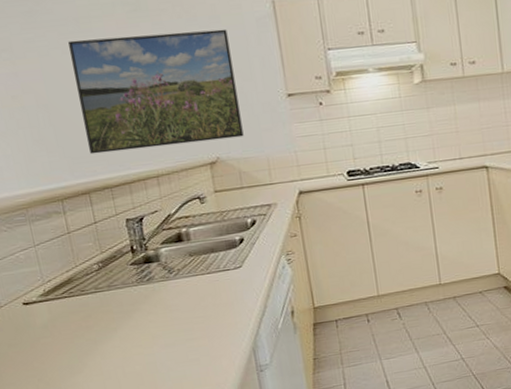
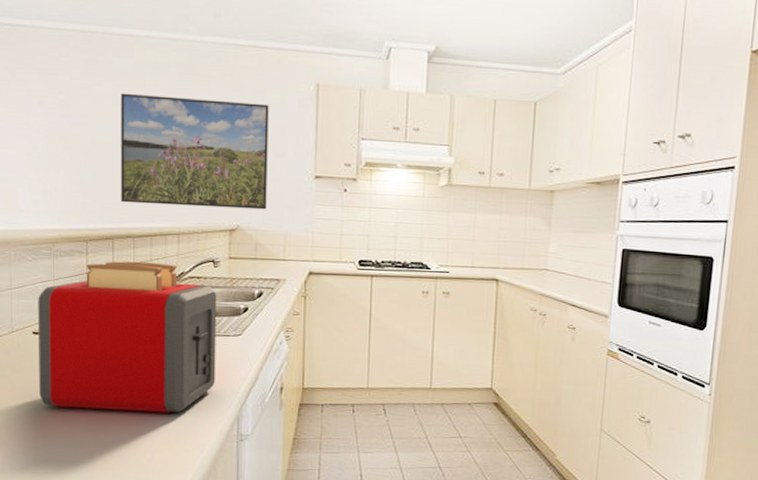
toaster: none [21,208,224,375] -> present [38,261,217,413]

